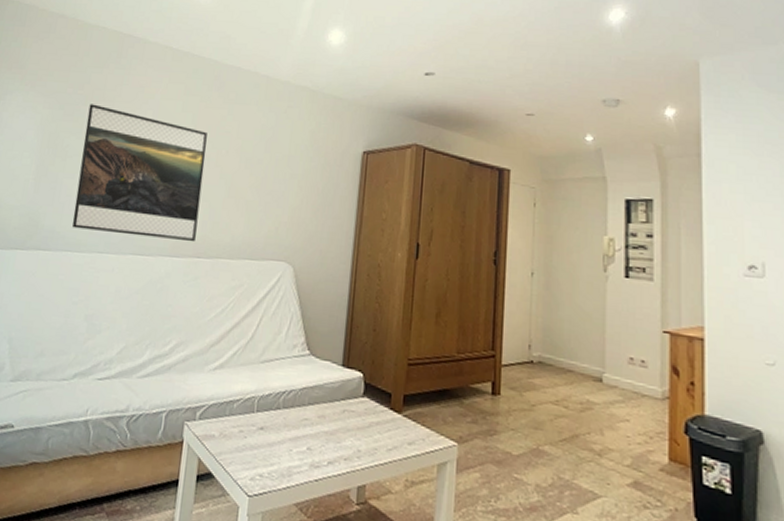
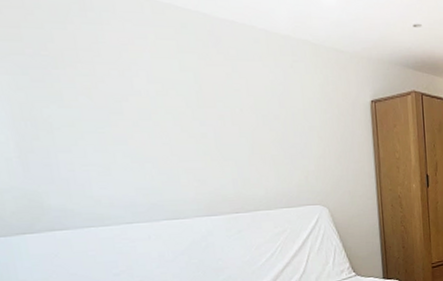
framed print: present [72,104,207,243] -> none [62,66,230,203]

